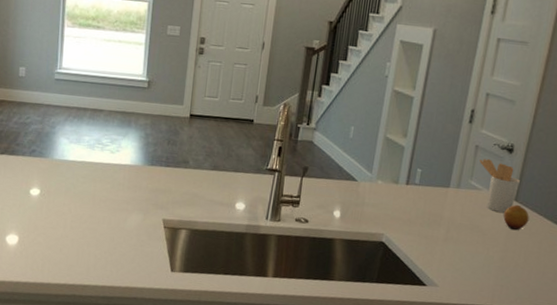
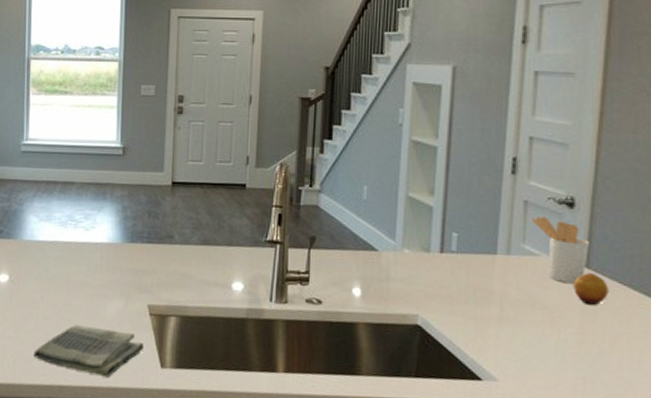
dish towel: none [60,234,157,279] -> present [33,325,144,378]

